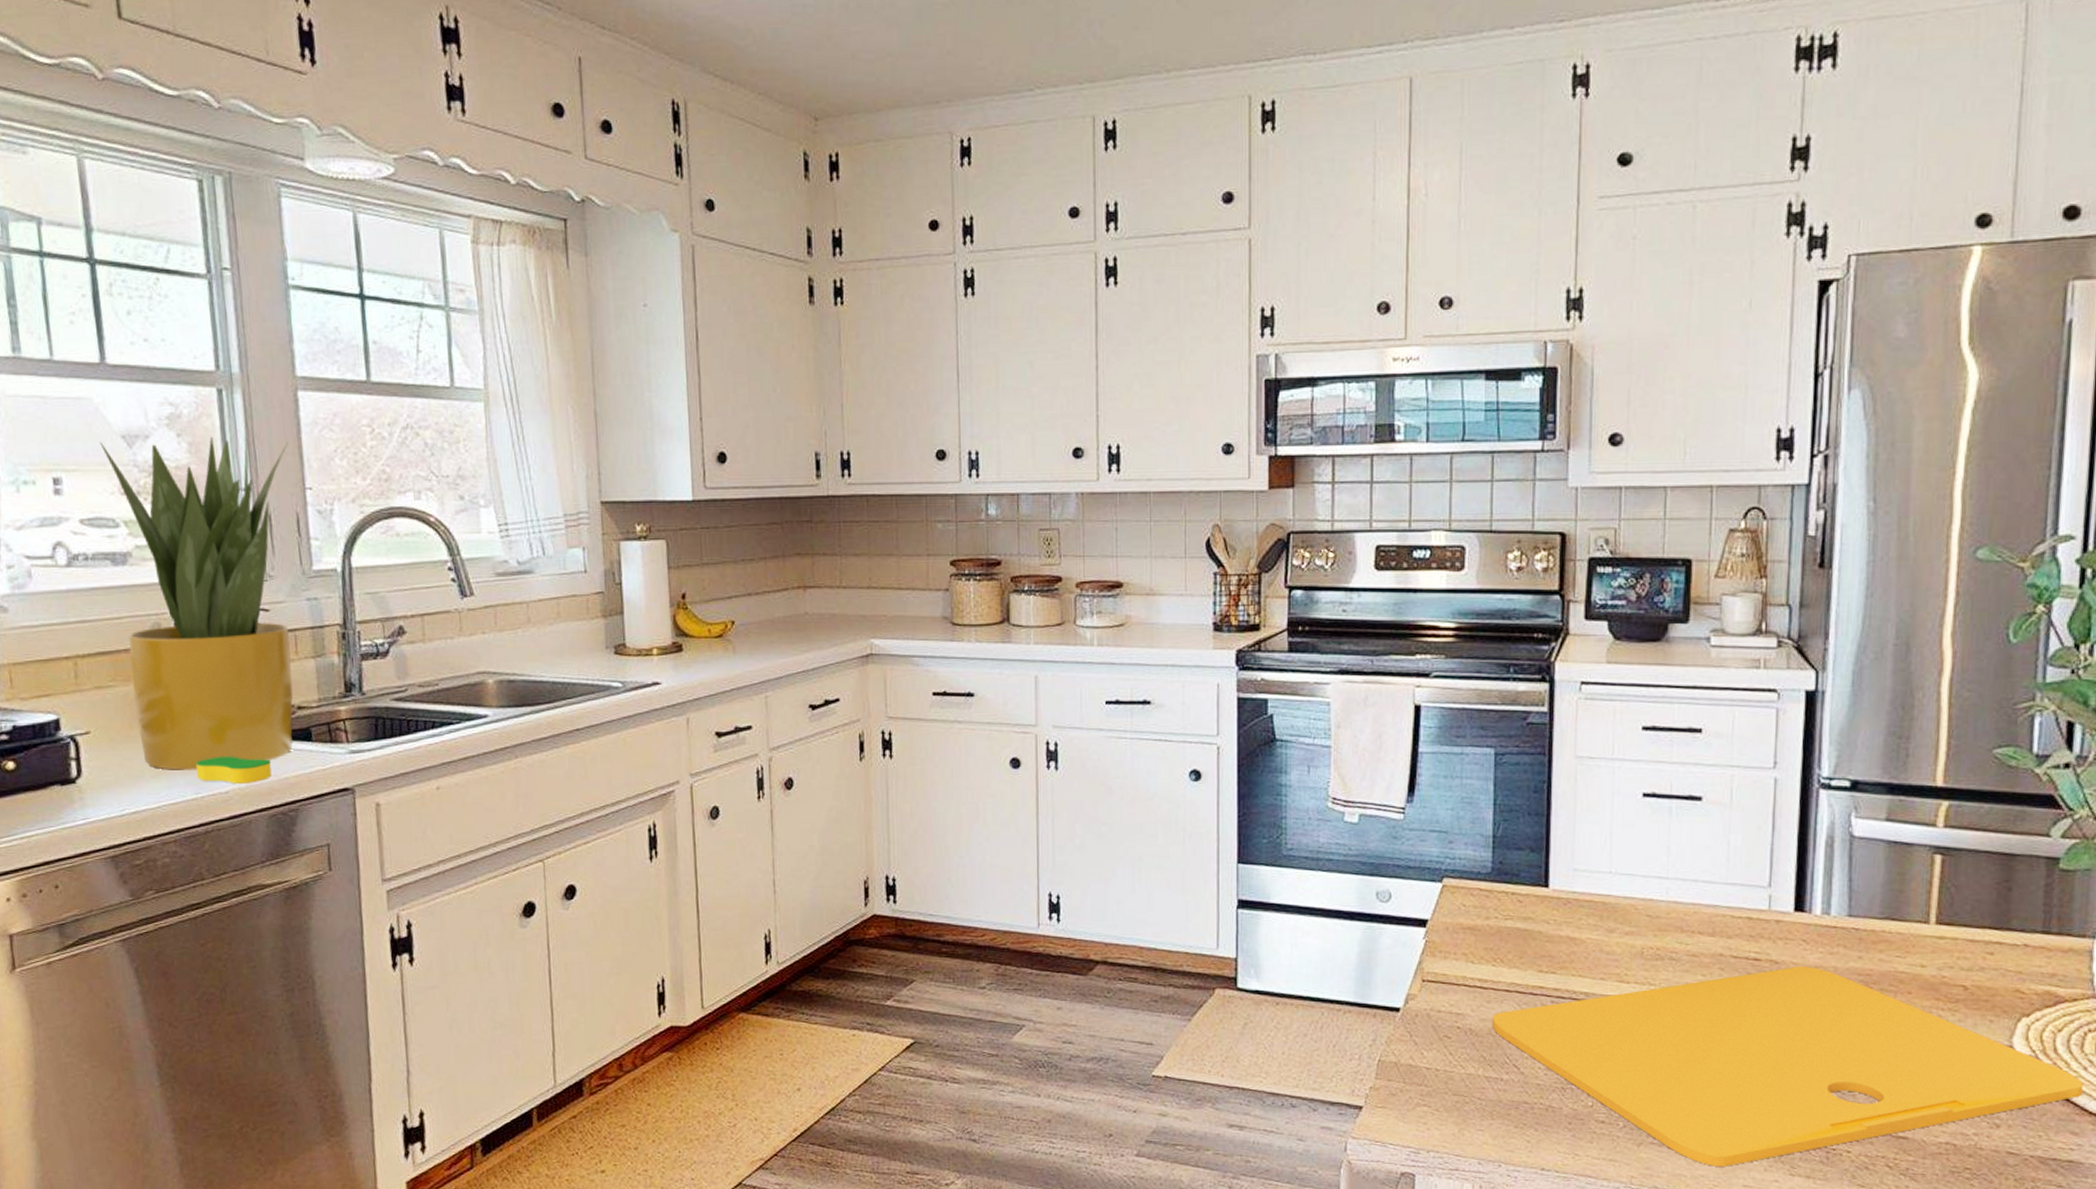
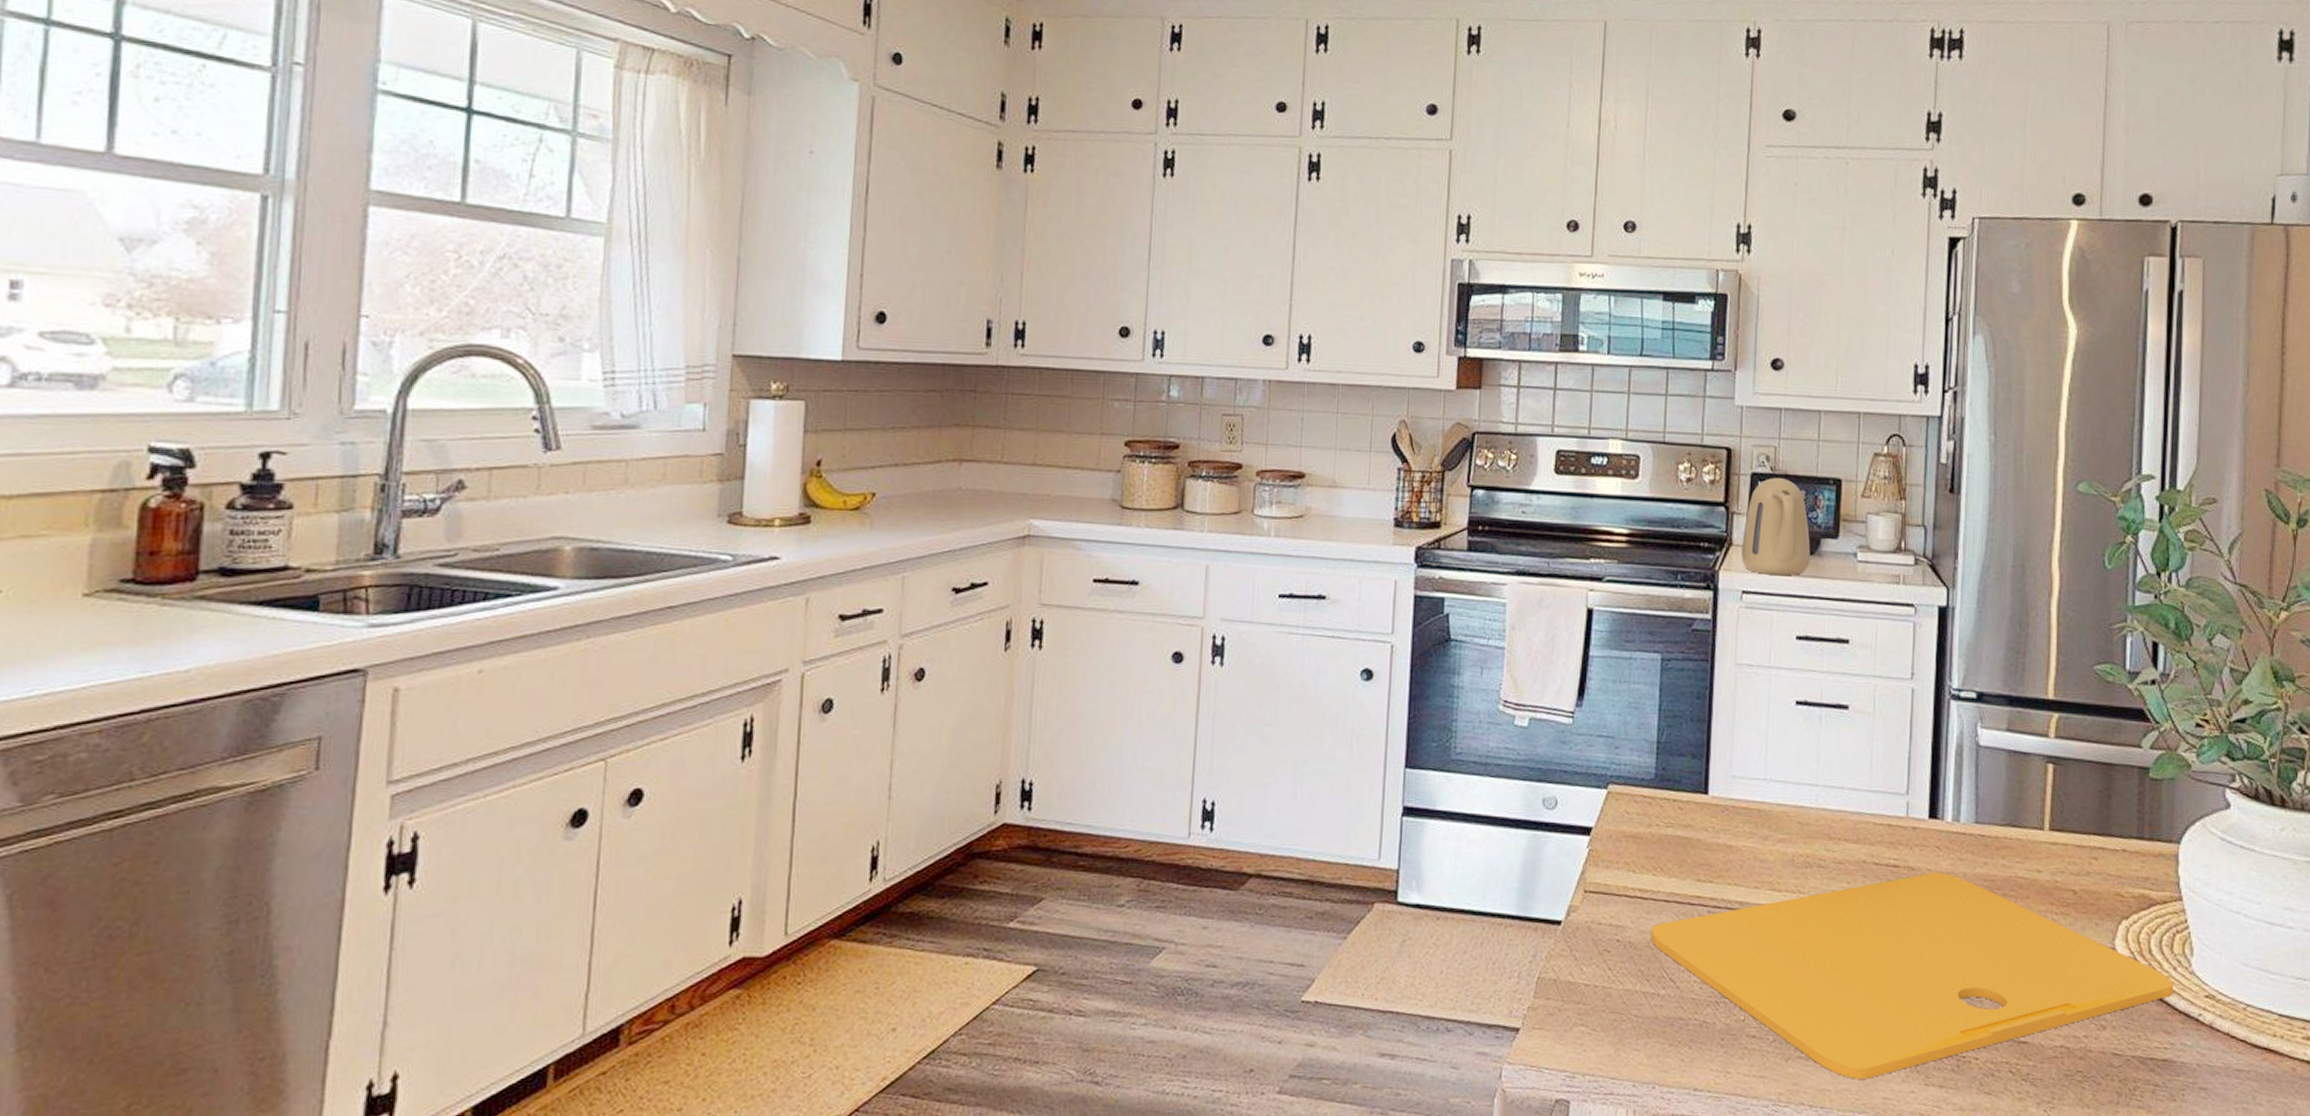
planter: present [100,425,293,770] -> none [74,239,346,643]
sponge: present [196,757,272,785] -> none [148,627,256,662]
kettle: none [1579,560,1657,664] -> present [1741,477,1811,575]

